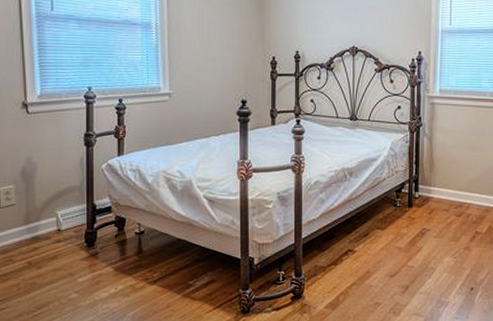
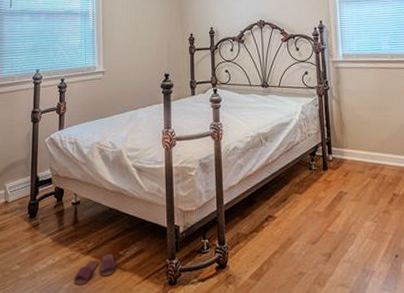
slippers: none [139,283,185,314] -> present [74,253,116,286]

